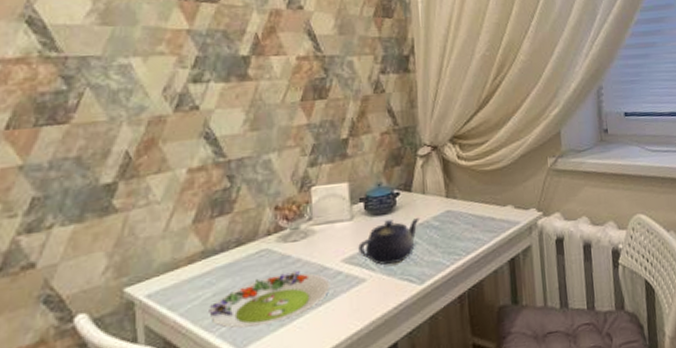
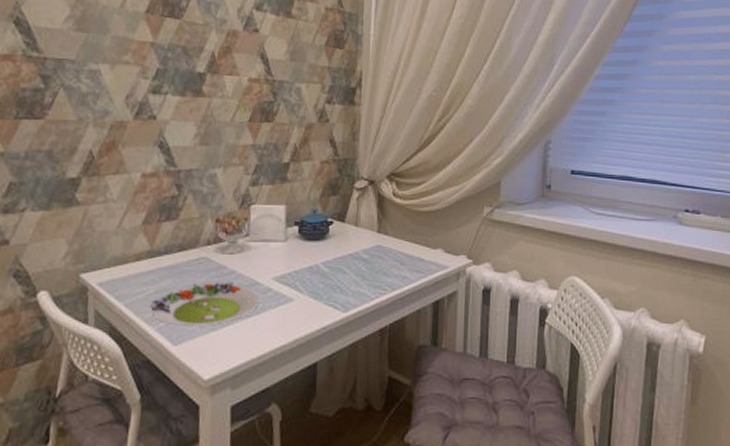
teapot: present [358,217,419,265] -> none [289,246,350,289]

